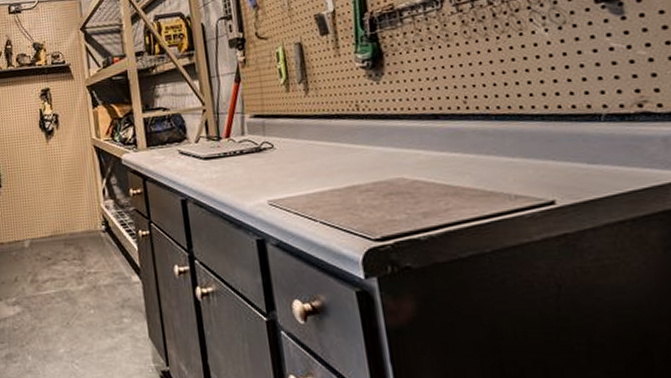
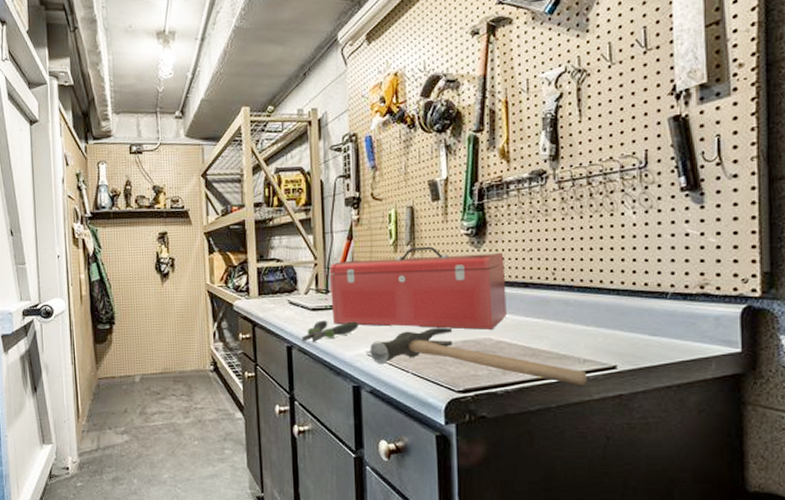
pliers: none [196,168,256,195] -> present [301,320,358,343]
toolbox: none [219,82,419,173] -> present [329,246,507,330]
claw hammer: none [271,169,523,228] -> present [370,327,587,387]

